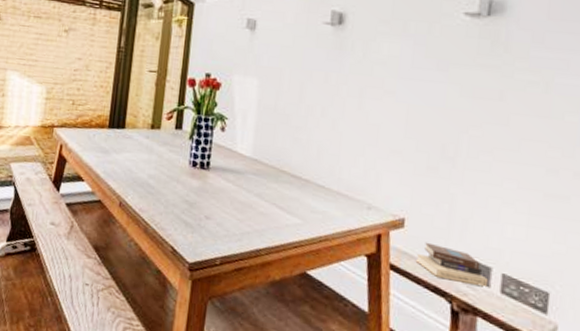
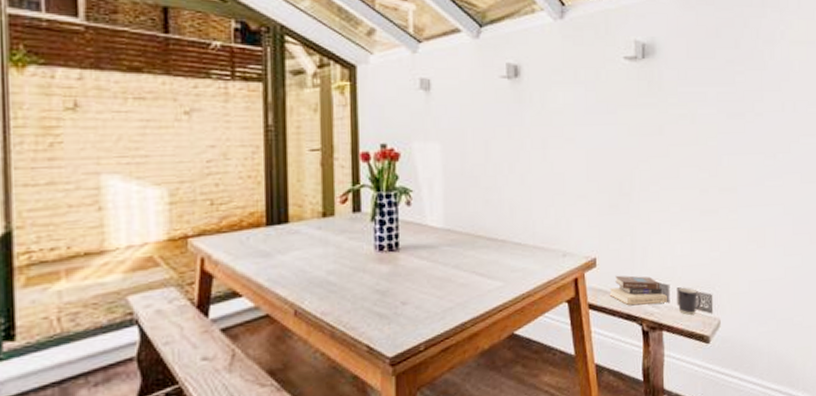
mug: none [500,274,534,309] -> present [678,287,701,315]

